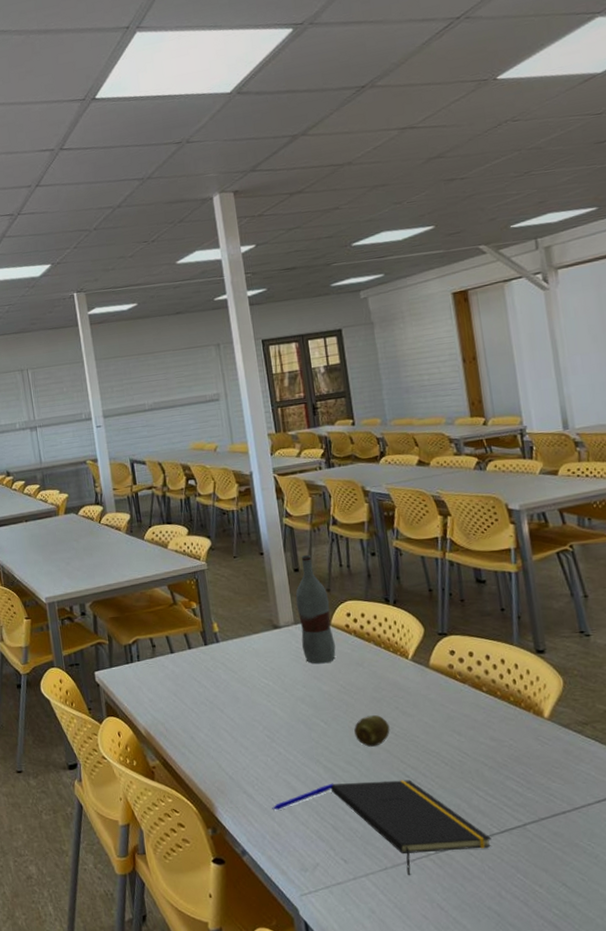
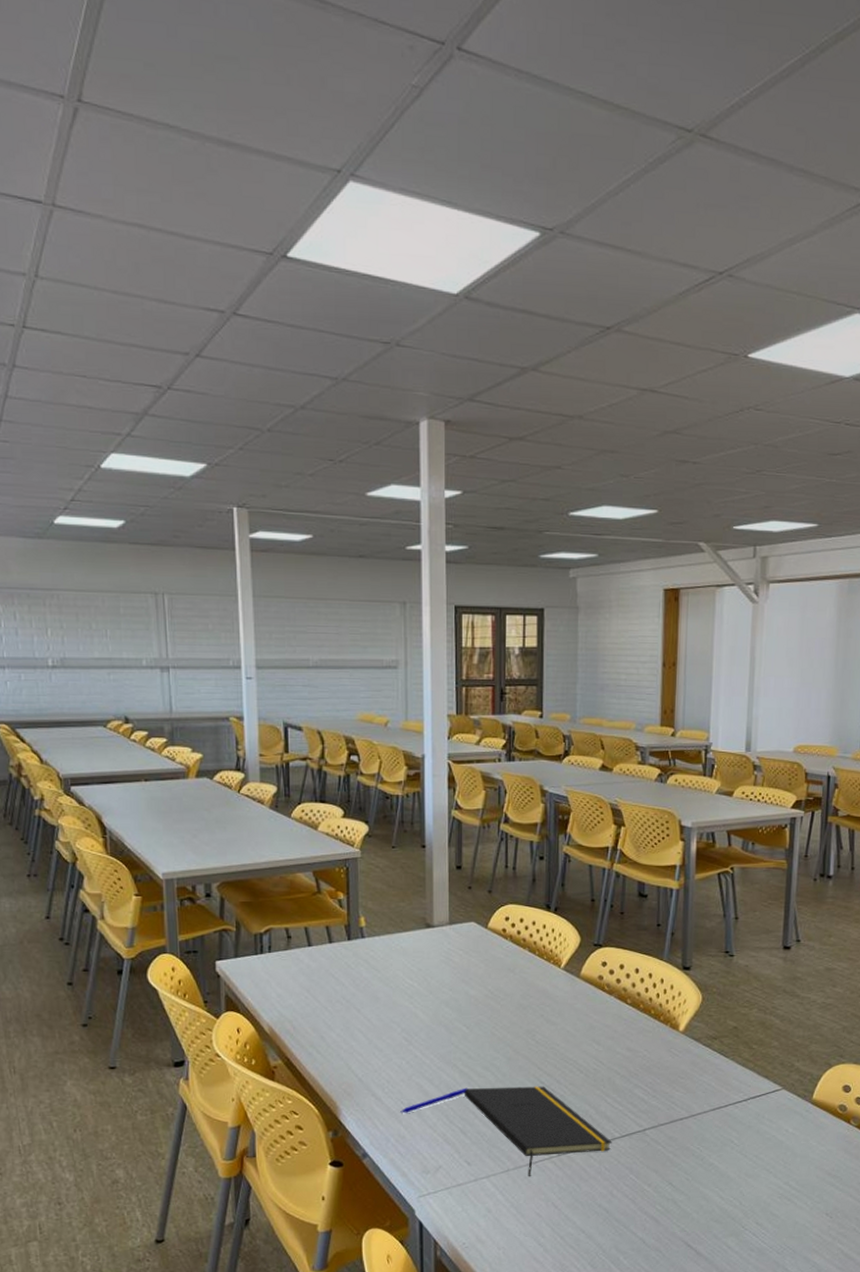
bottle: present [295,555,336,664] -> none [453,853,489,968]
fruit: present [354,715,390,747] -> none [496,1022,532,1053]

